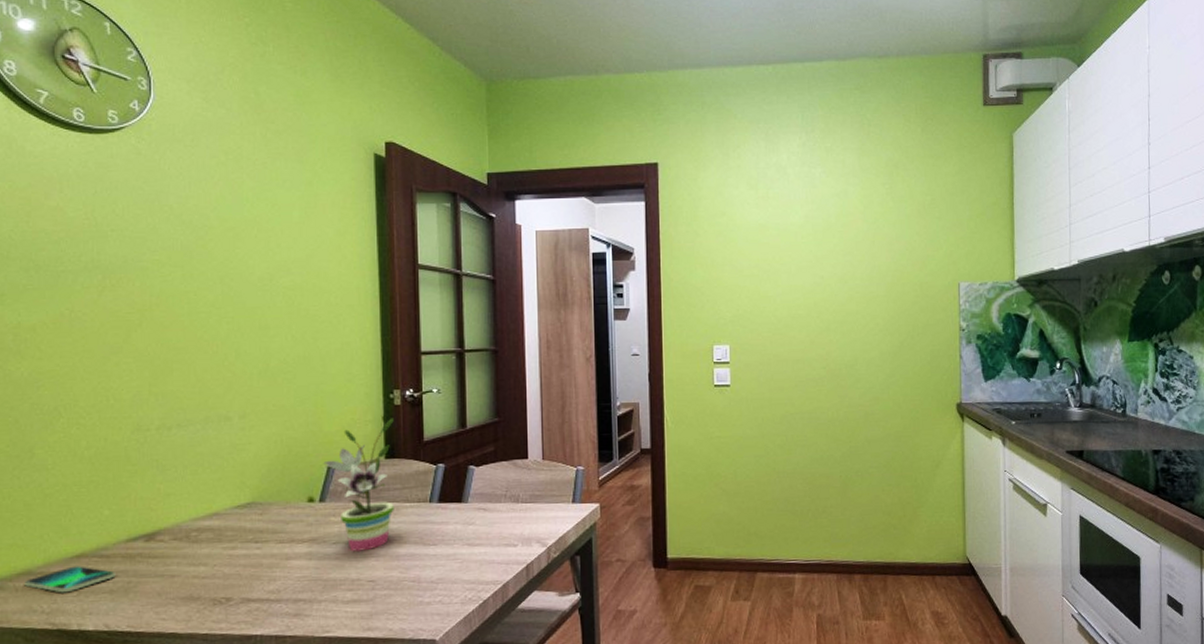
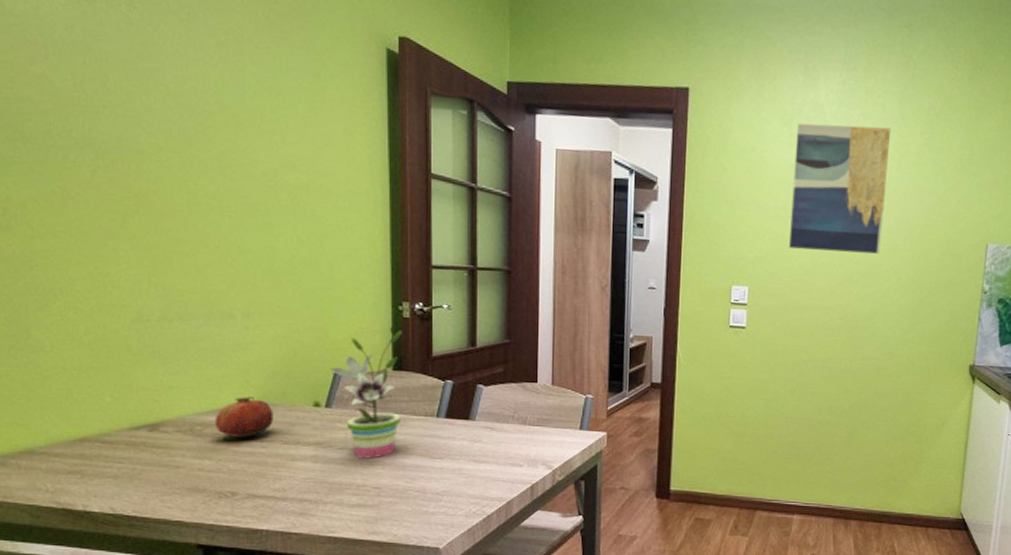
smartphone: present [24,566,116,593] -> none [27,449,120,475]
fruit: none [210,498,268,541] -> present [214,397,274,438]
wall art: none [763,181,856,304] -> present [789,123,892,254]

